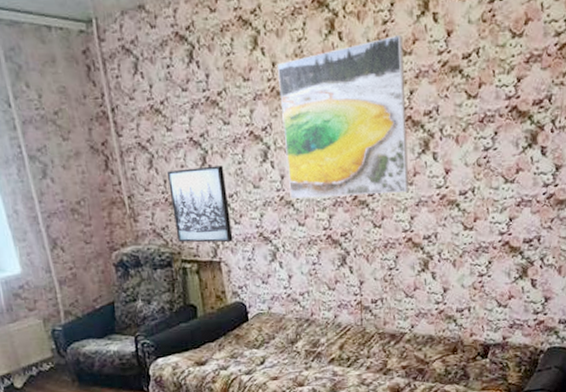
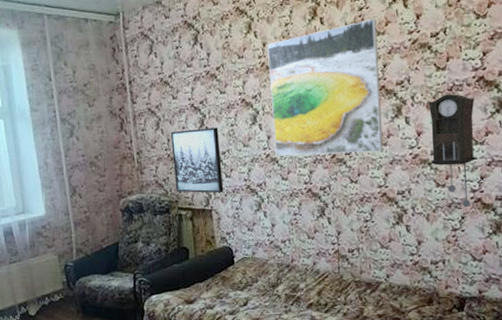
pendulum clock: none [457,126,507,252] -> present [428,94,476,208]

